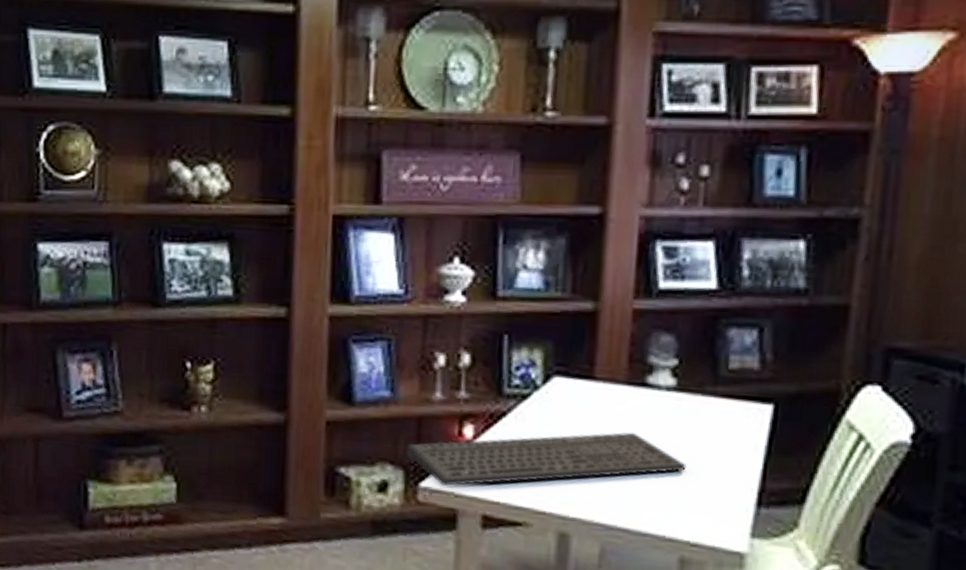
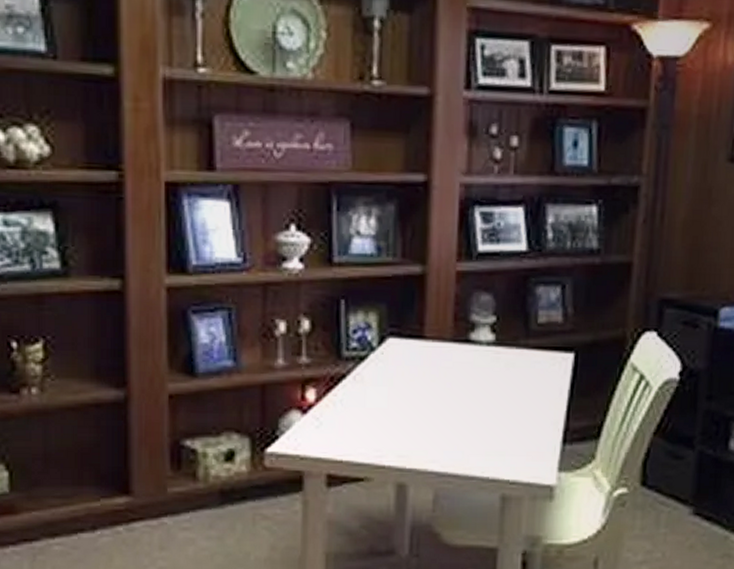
keyboard: present [406,432,687,487] -> none [251,385,505,451]

